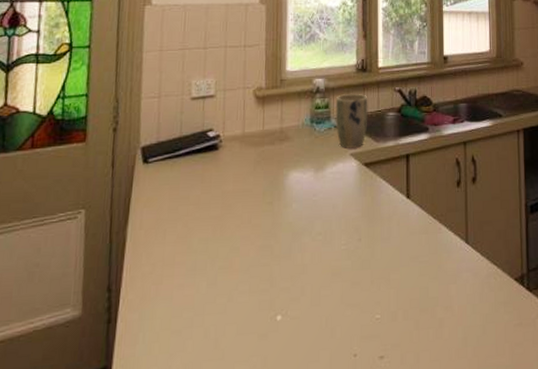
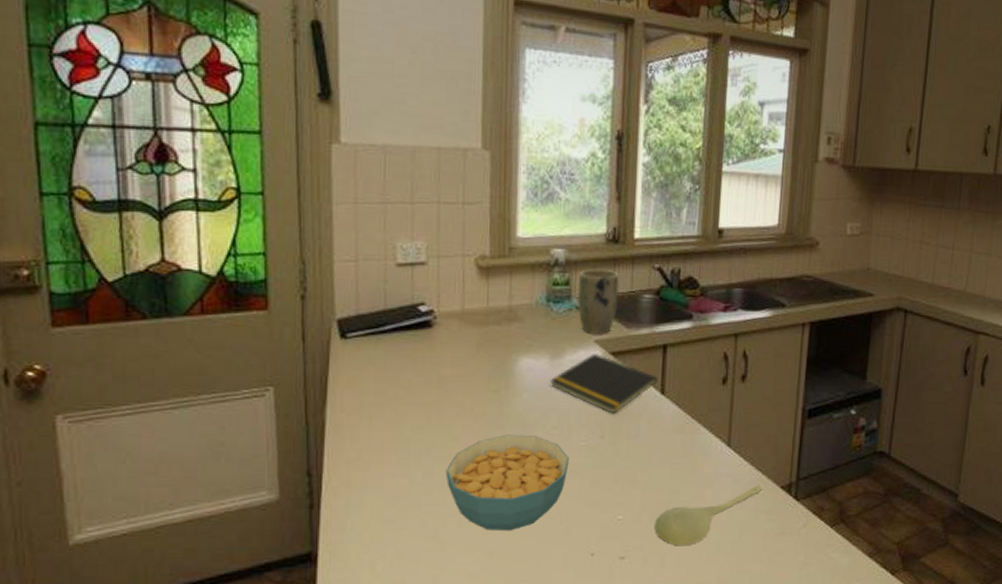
cereal bowl: none [226,242,333,337] -> present [445,434,570,532]
notepad: none [314,166,403,219] -> present [549,354,658,414]
spoon: none [409,278,500,343] -> present [655,485,763,546]

